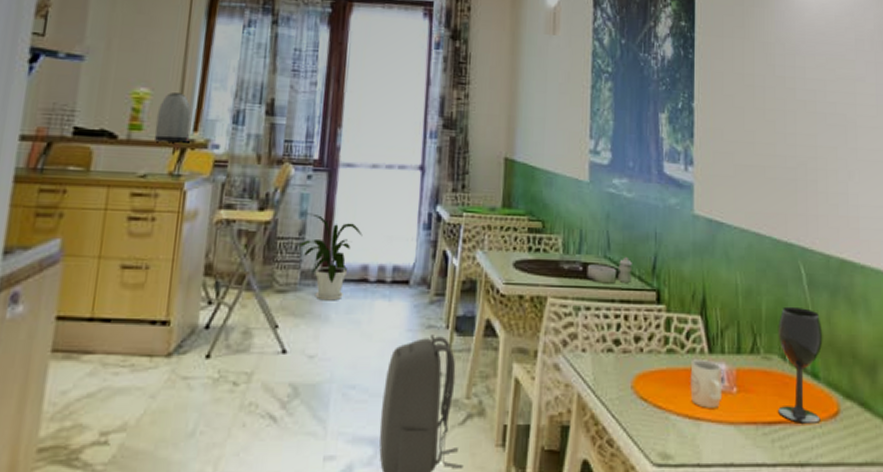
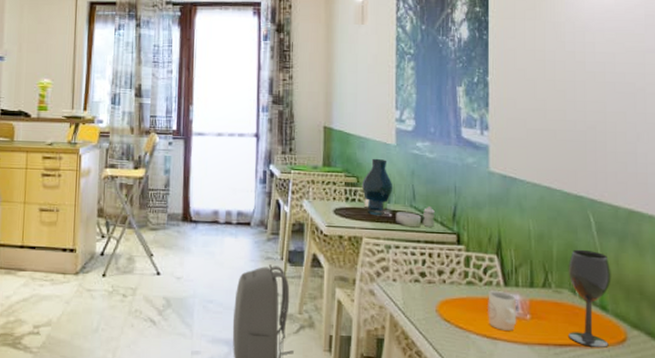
kettle: present [153,92,192,143] -> none [56,82,81,119]
house plant: present [297,213,363,301] -> none [164,171,213,237]
vase: none [548,198,585,270] -> present [362,158,393,216]

